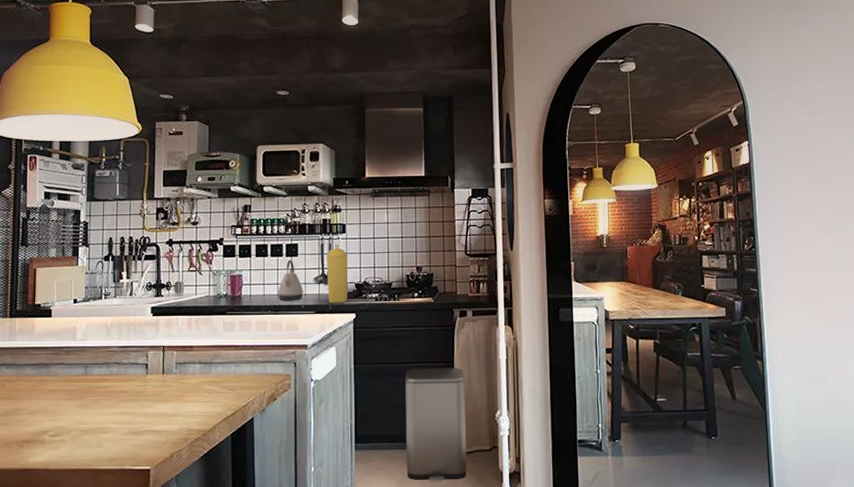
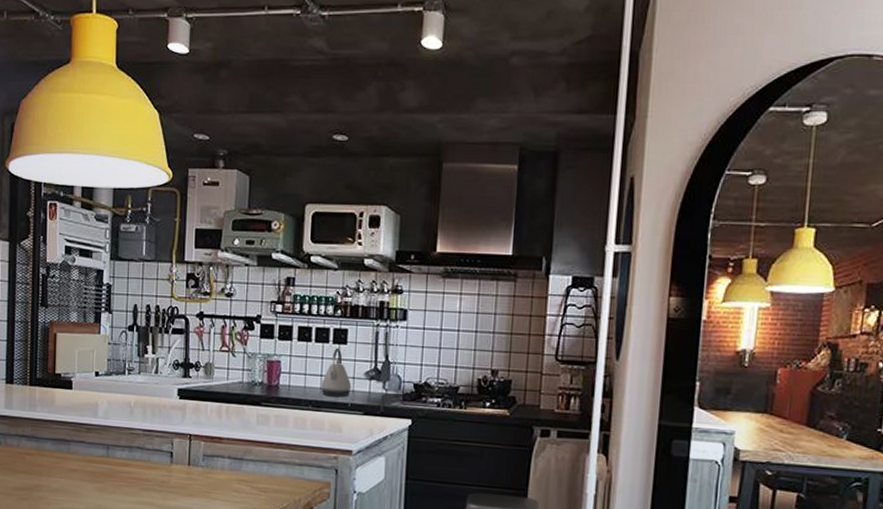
canister: present [326,244,348,305] -> none [380,334,408,407]

